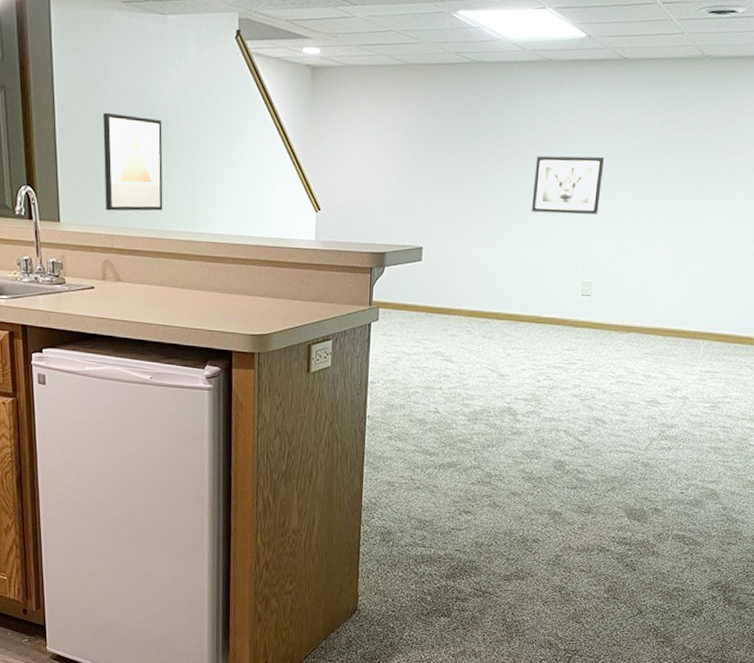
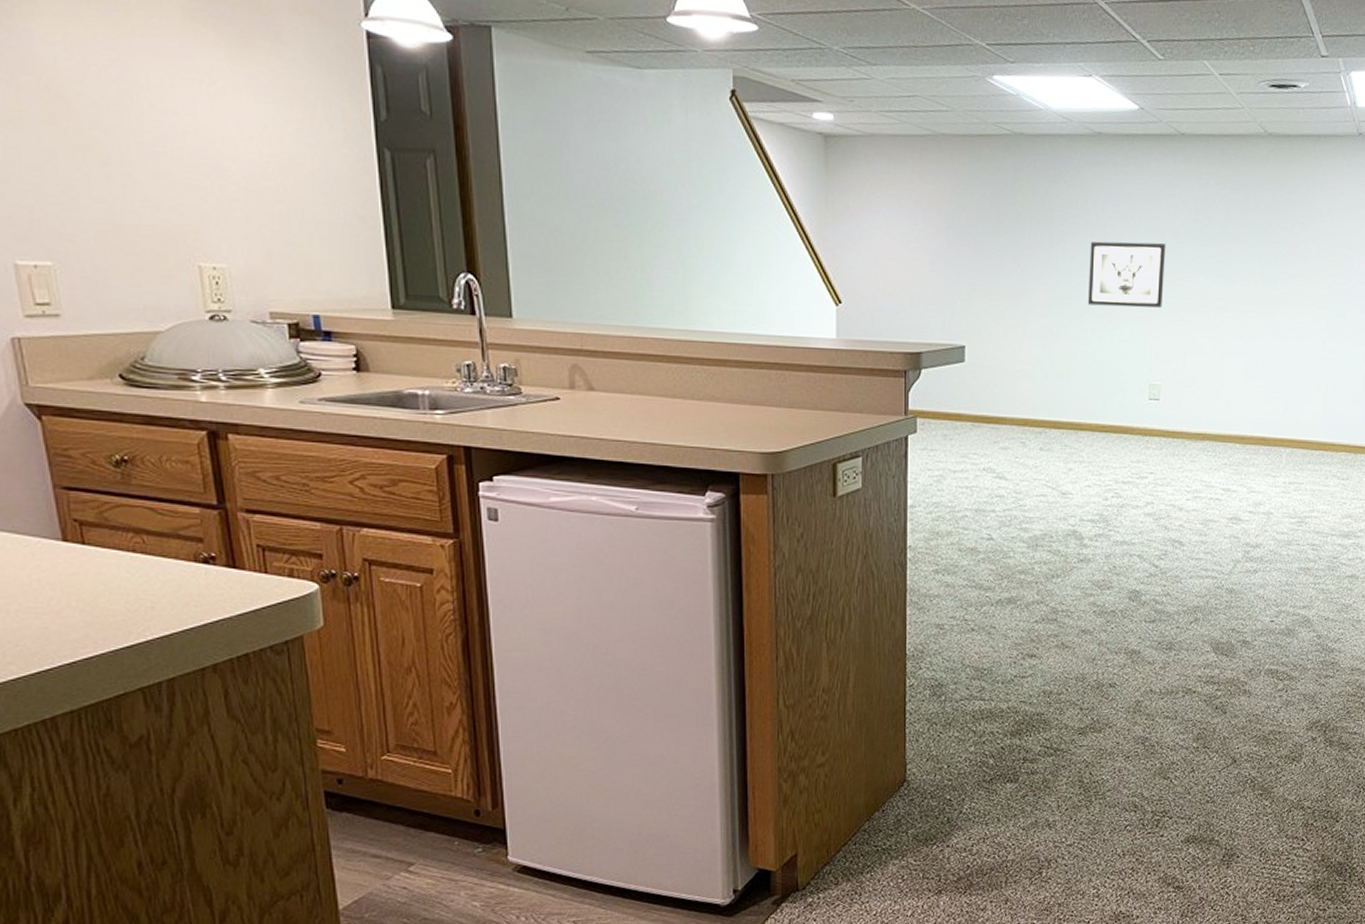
wall art: present [103,112,163,211] -> none [566,184,646,305]

